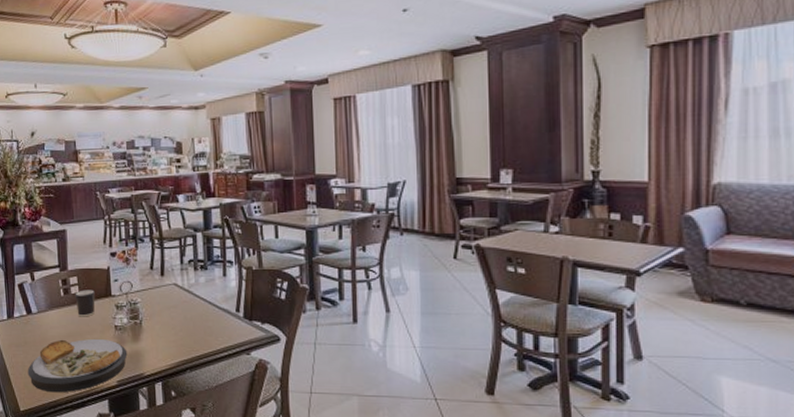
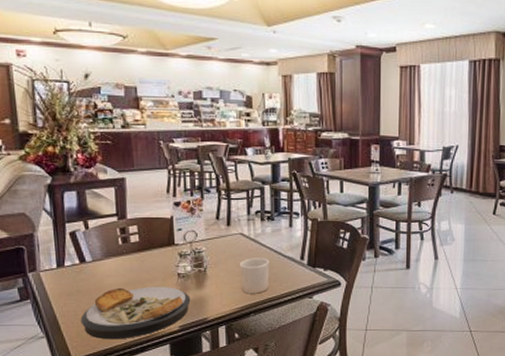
mug: present [75,290,95,317] -> none [134,238,157,265]
mug: none [174,310,205,349] -> present [239,258,270,294]

